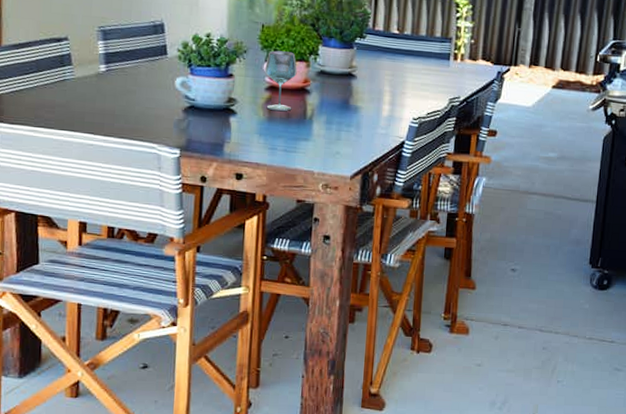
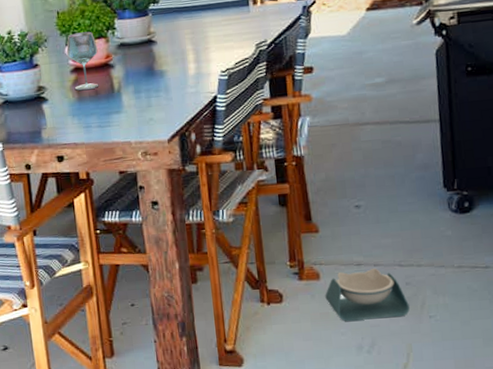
pet bowl: none [470,329,542,378] -> present [325,267,410,321]

